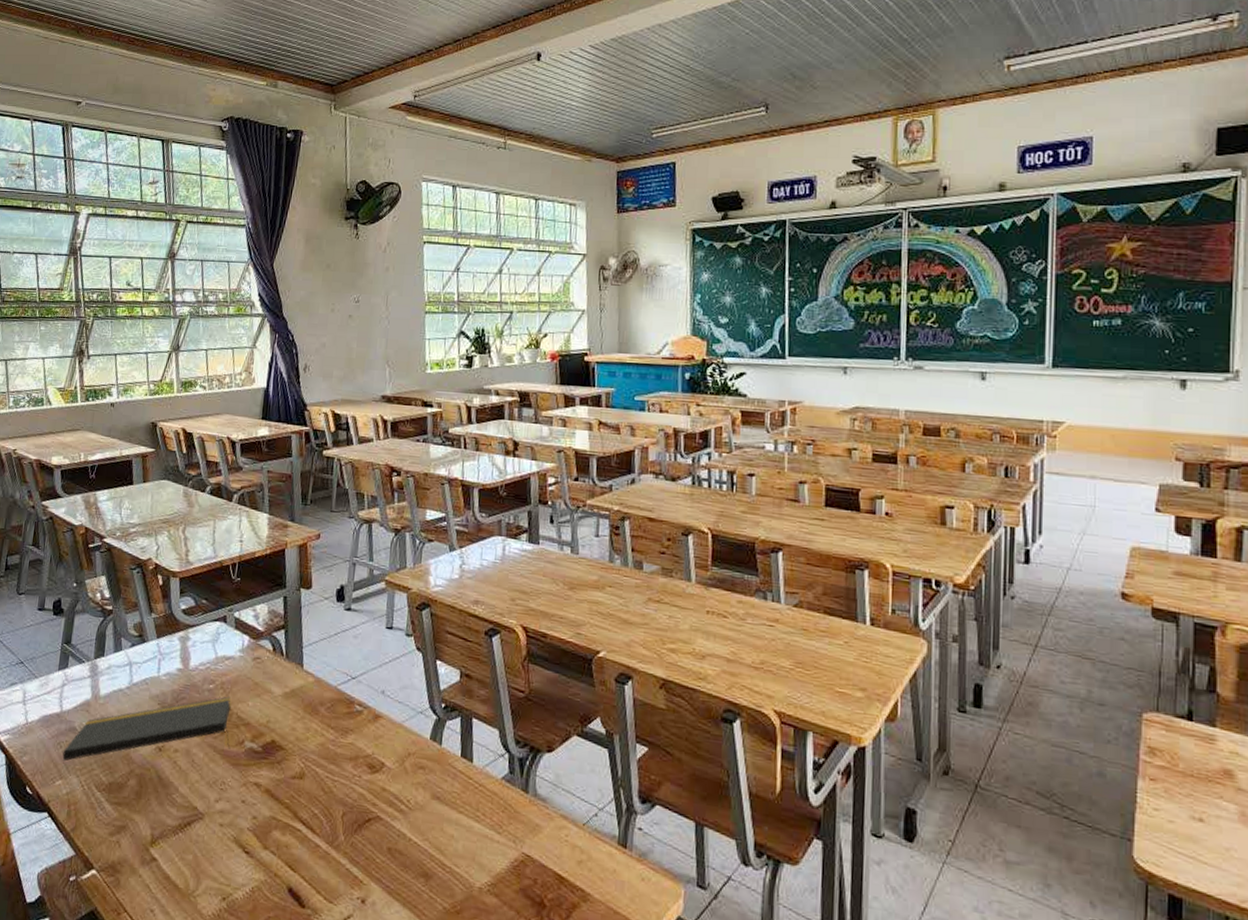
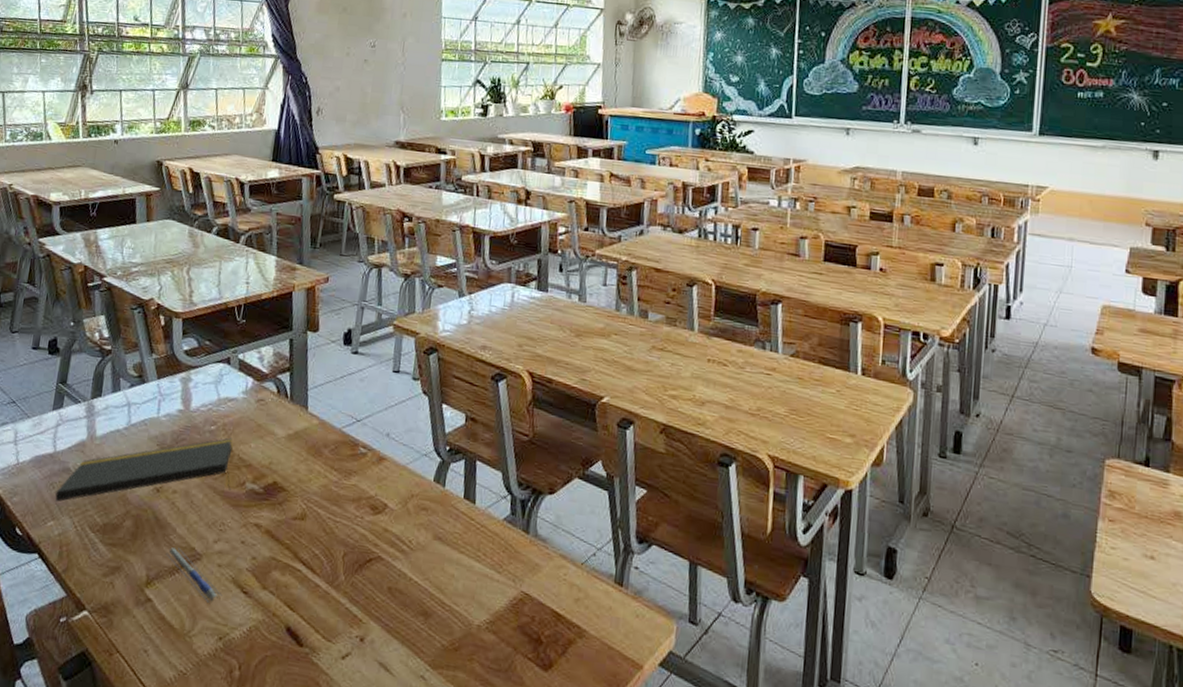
pen: none [169,806,225,862] -> present [165,547,222,603]

